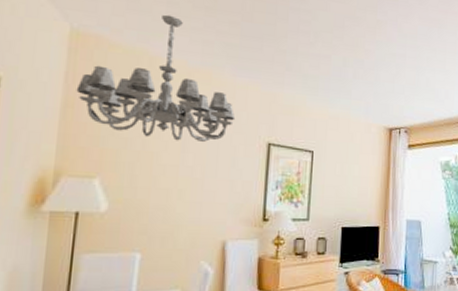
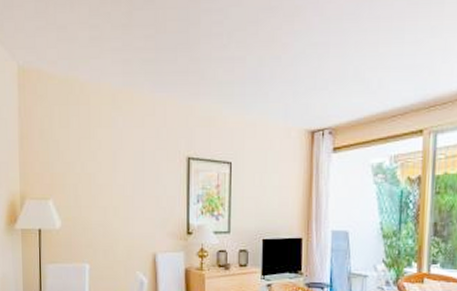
chandelier: present [76,14,236,143] -> none [28,39,157,162]

